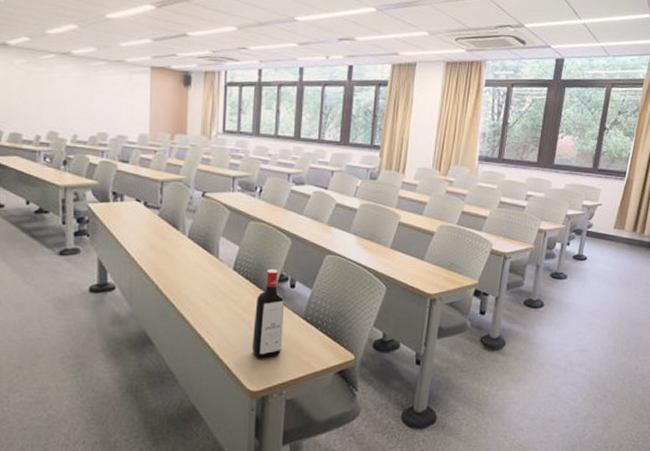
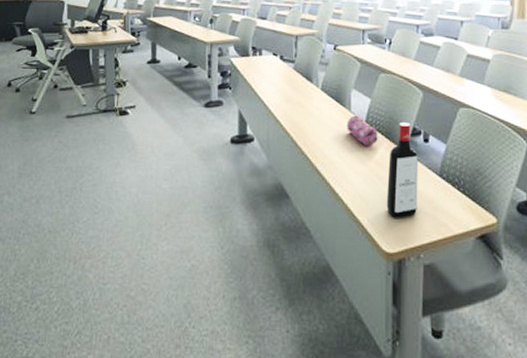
pencil case: none [214,262,246,293] -> present [347,115,378,146]

